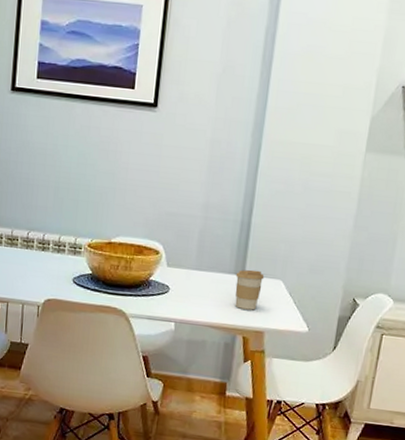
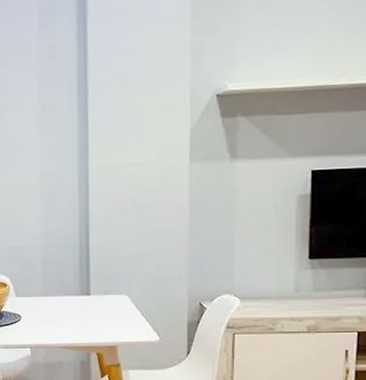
coffee cup: present [235,269,265,310] -> none [81,288,110,327]

